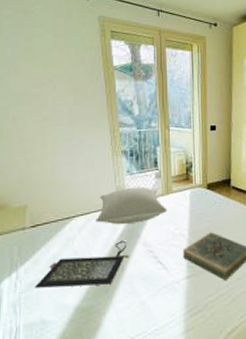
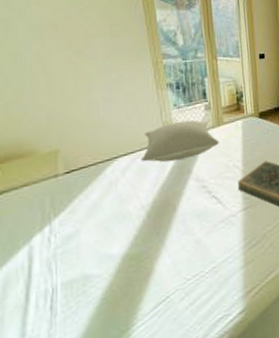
clutch bag: present [34,240,129,288] -> none [73,178,181,241]

